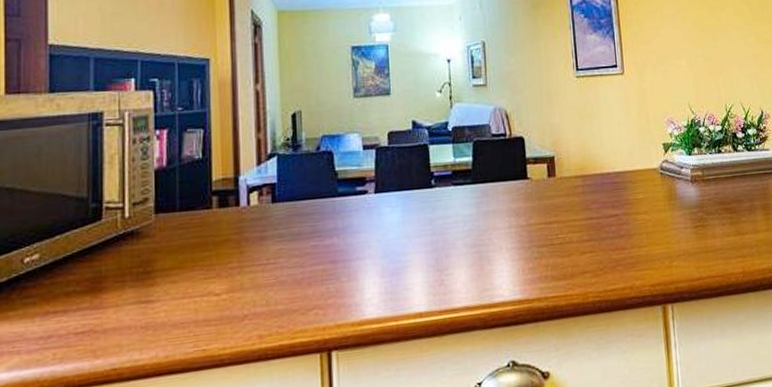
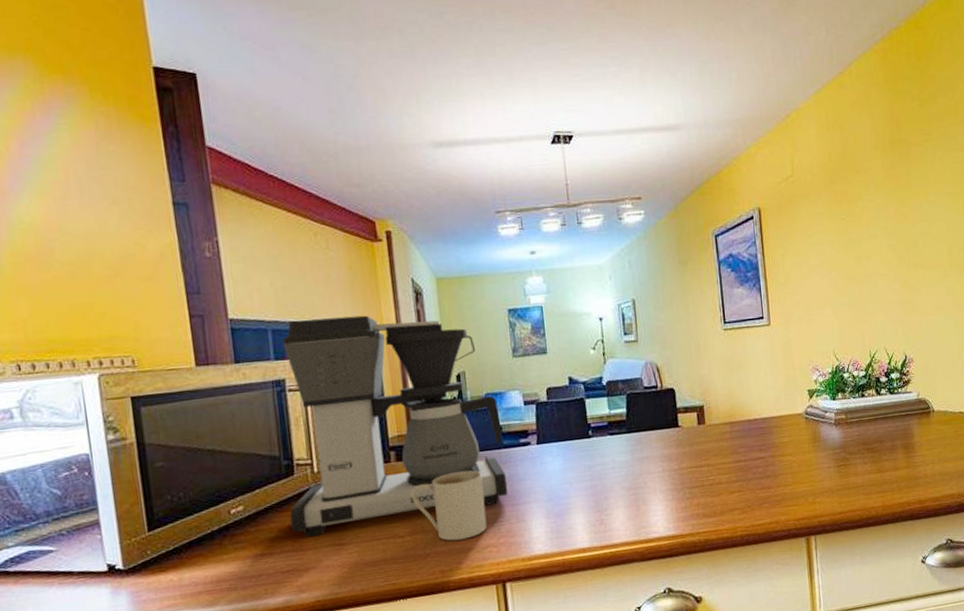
coffee maker: none [92,46,340,293] -> present [282,315,508,538]
mug: none [232,220,315,301] -> present [411,470,488,541]

